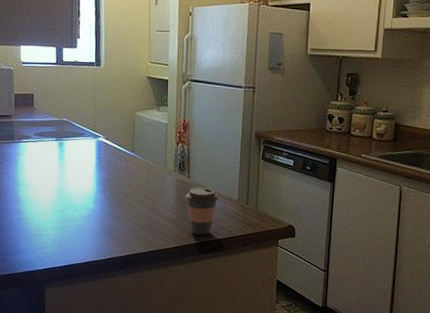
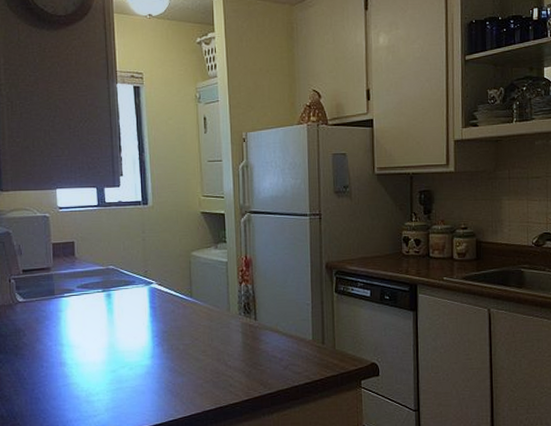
coffee cup: present [185,188,219,236] -> none [253,330,291,384]

